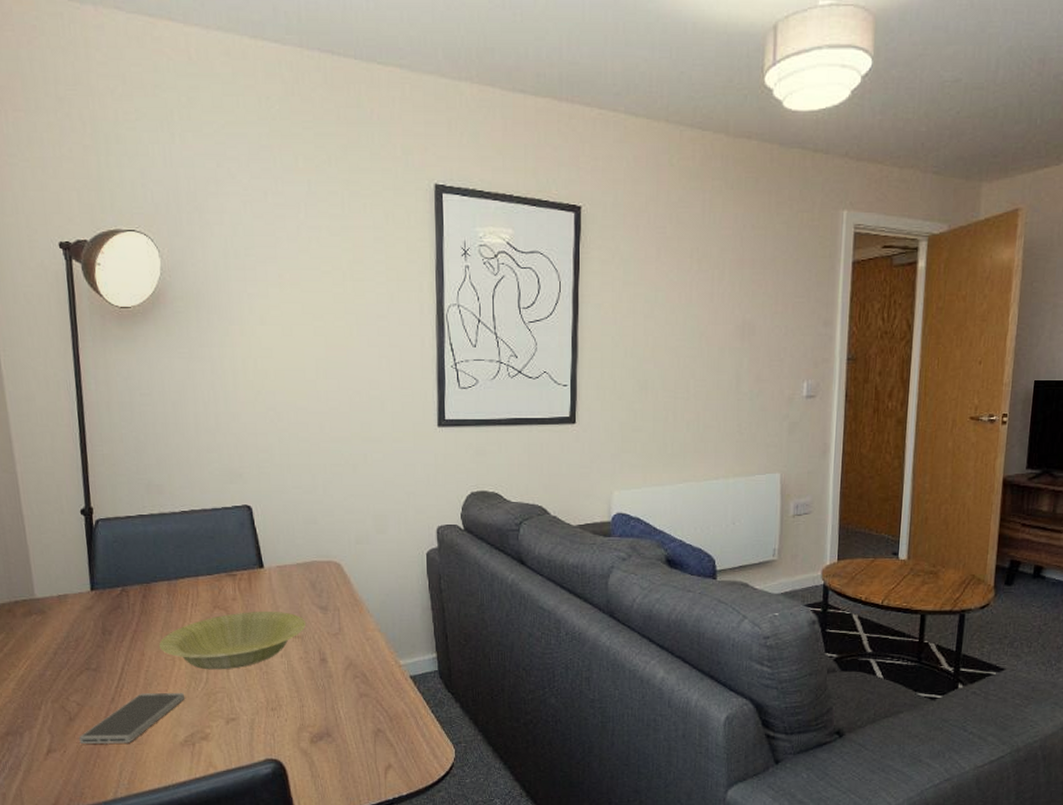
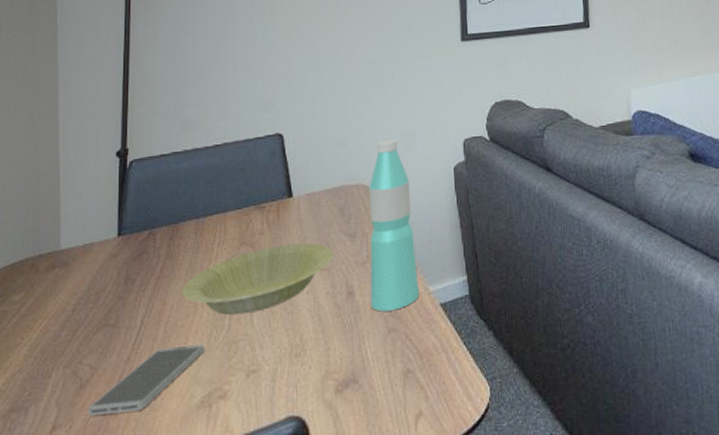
water bottle: none [341,521,391,678] -> present [369,139,420,312]

